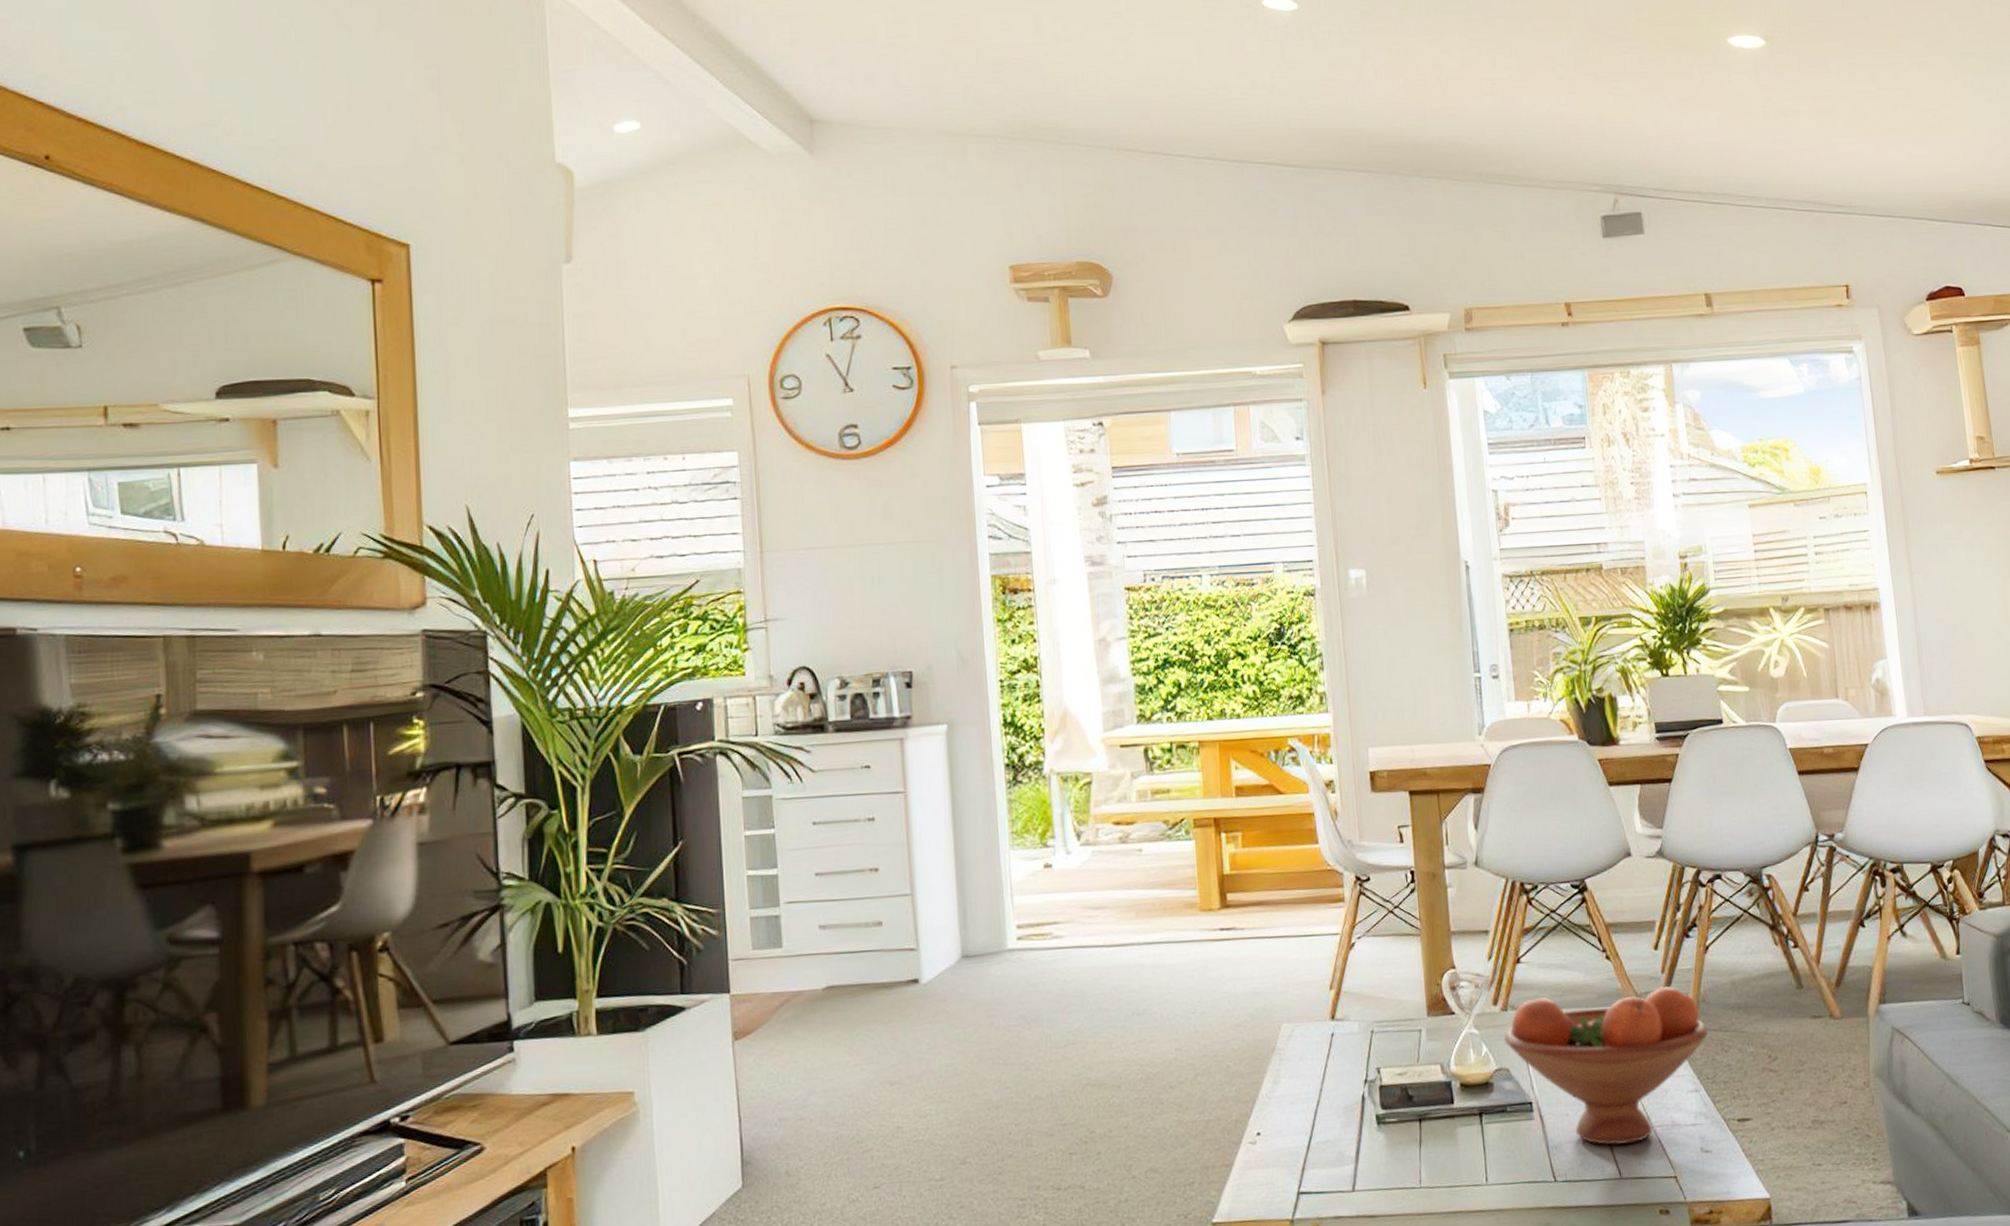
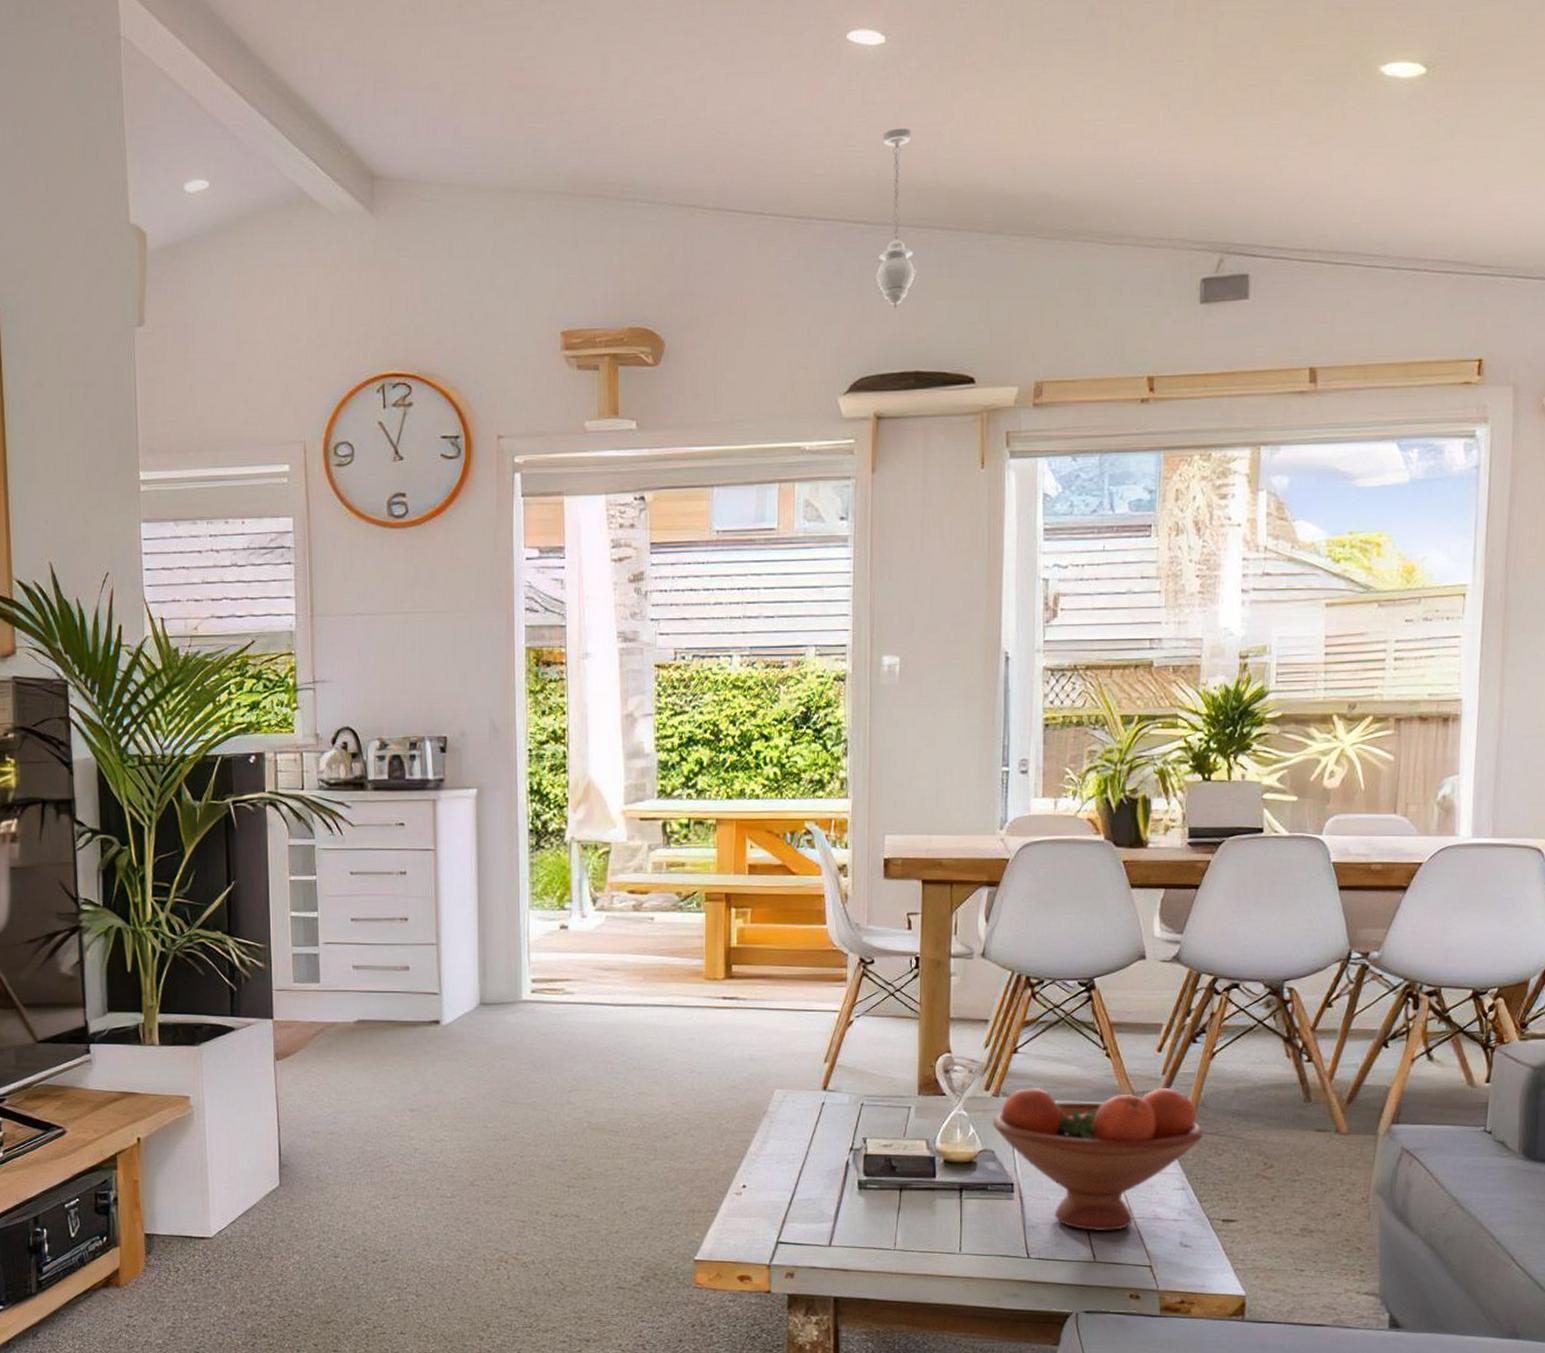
pendant light: none [1303,83,1348,244] -> present [873,128,918,310]

